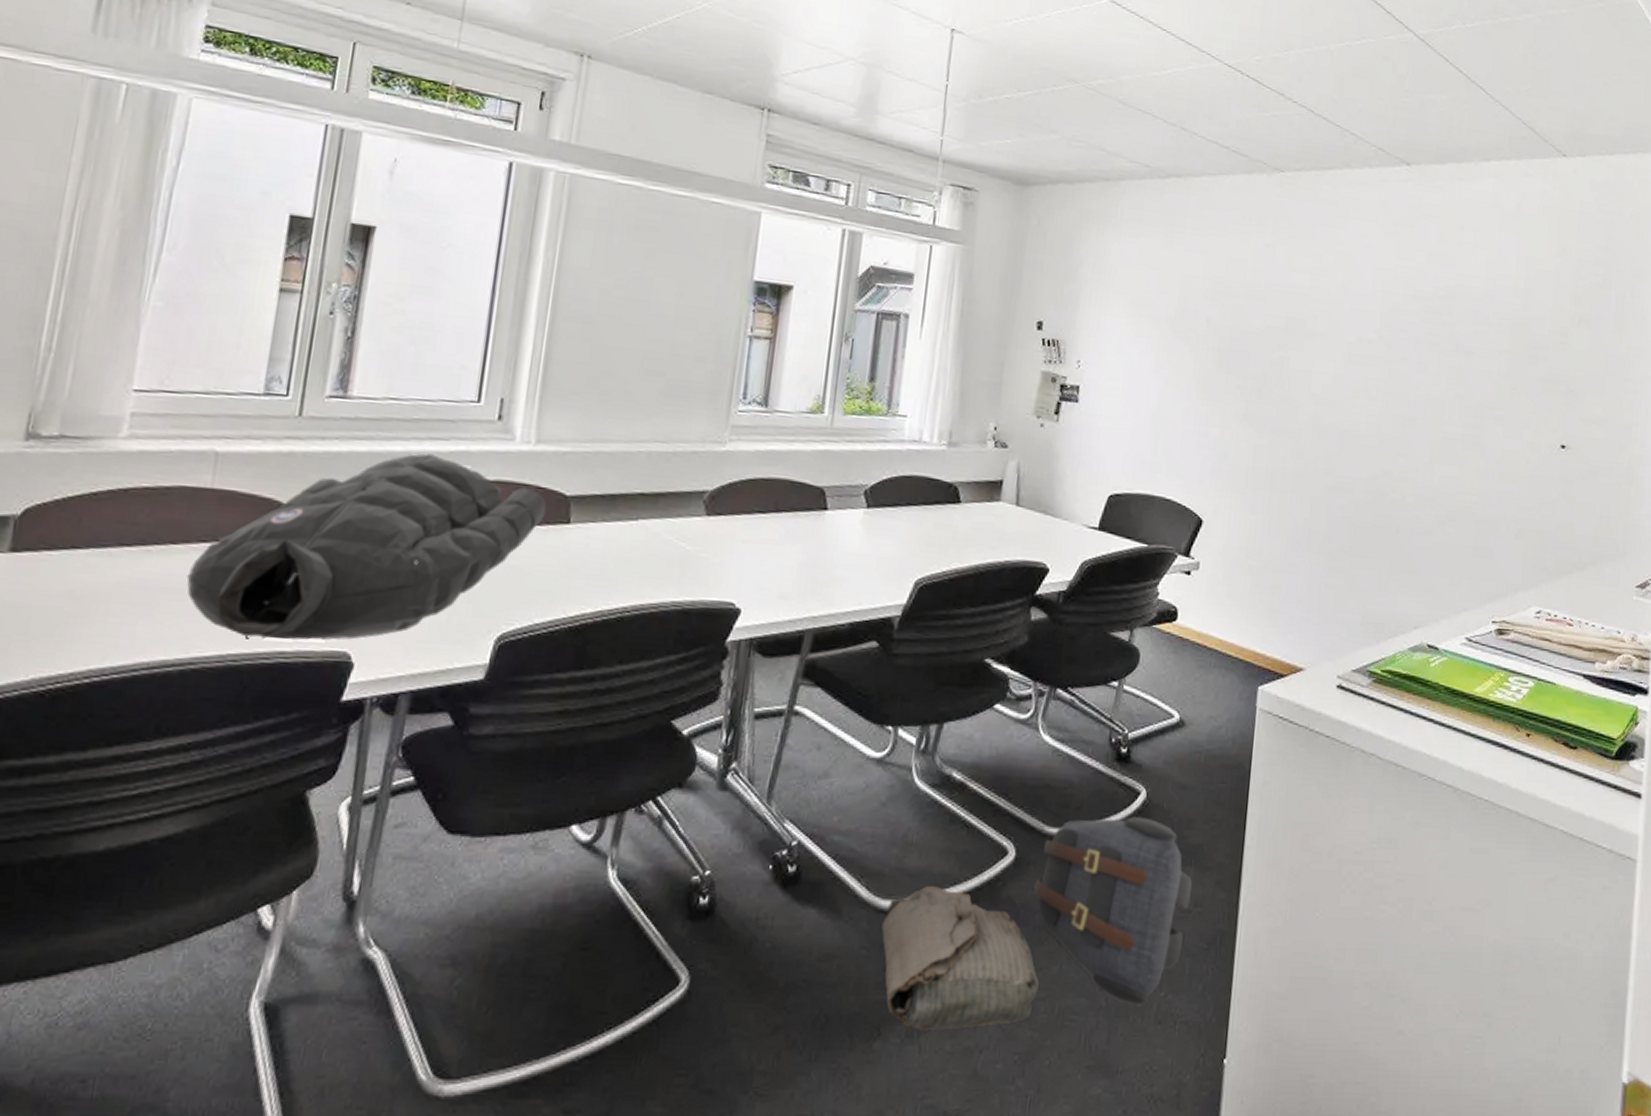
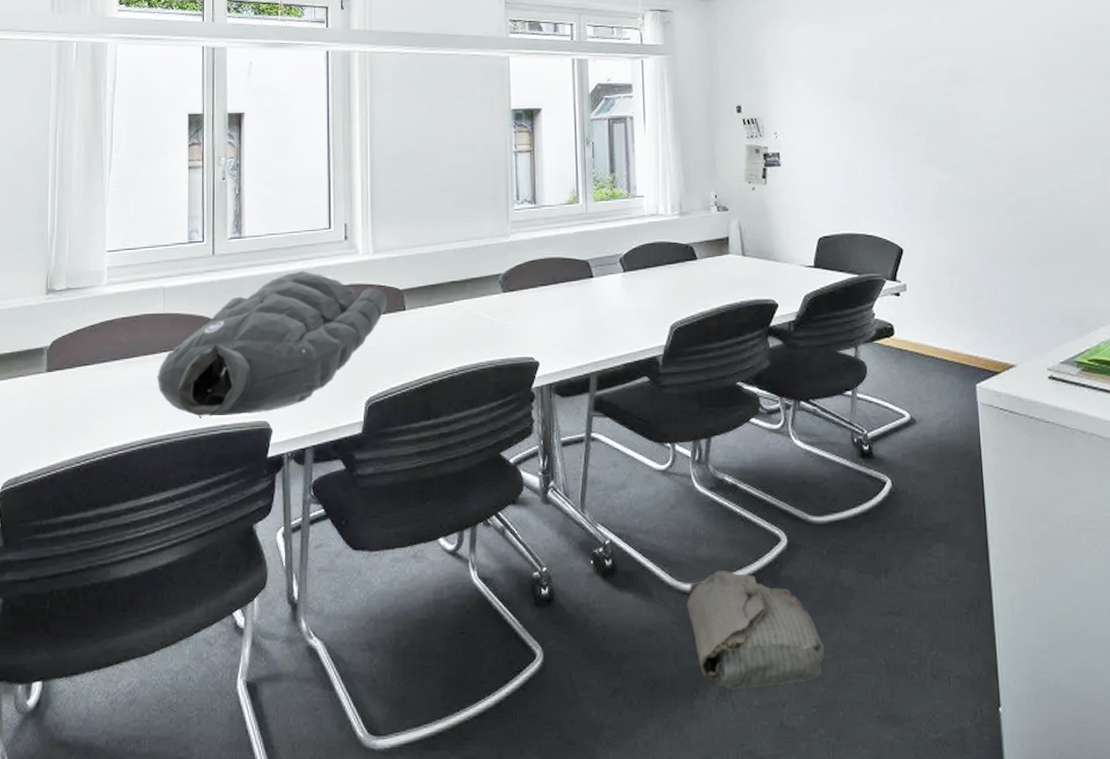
backpack: present [1033,817,1192,1006] -> none [807,503,945,664]

